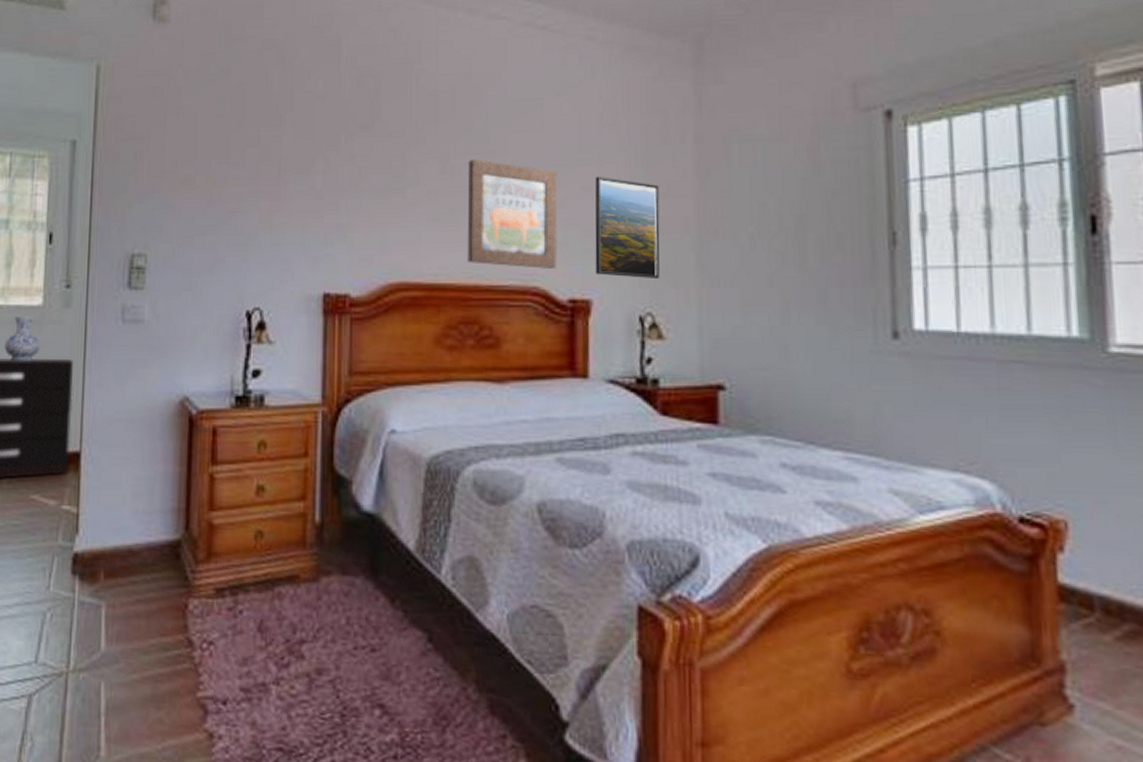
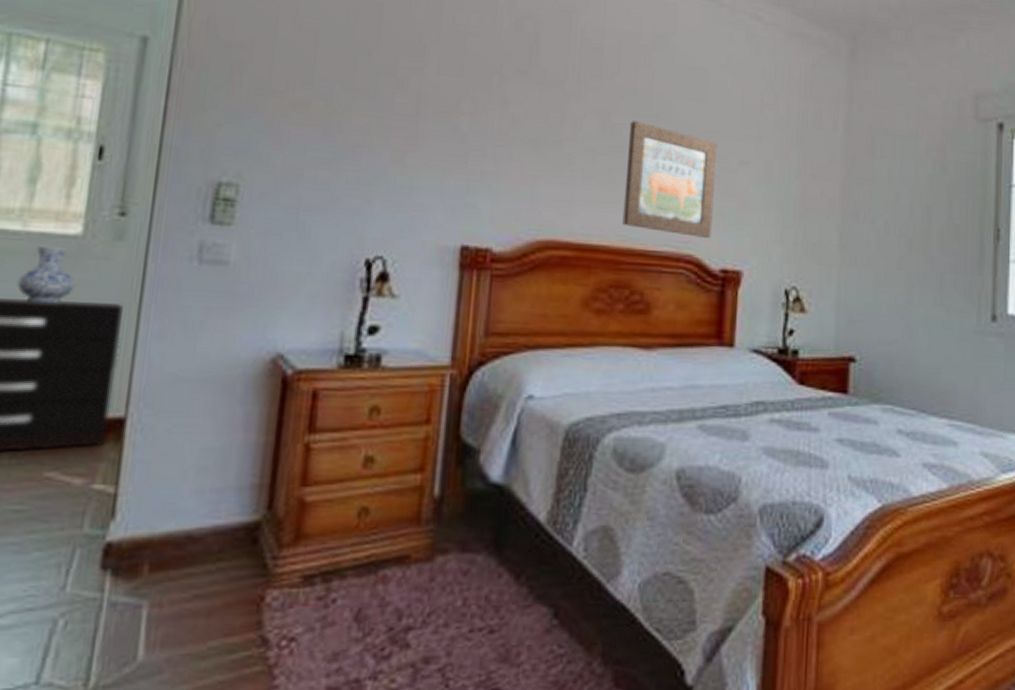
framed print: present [595,176,660,280] -> none [747,152,811,256]

